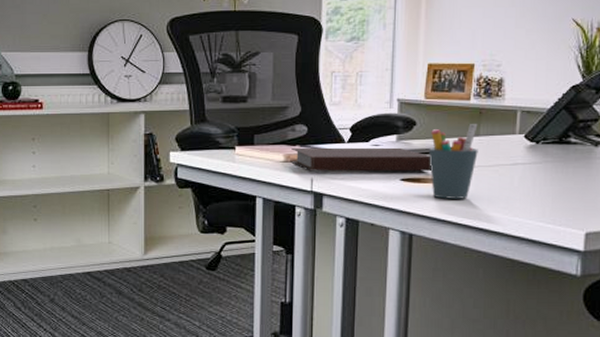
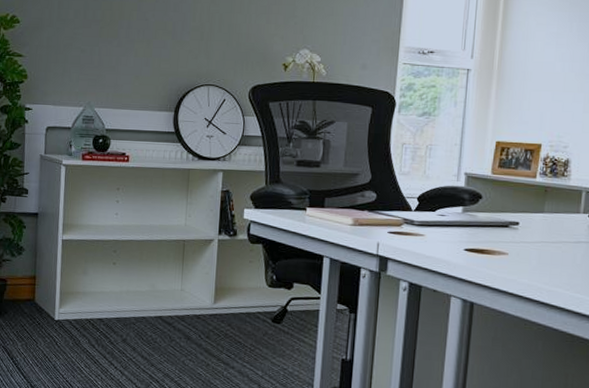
notebook: present [290,147,432,172] -> none [358,212,496,243]
pen holder: present [428,124,478,199] -> none [492,201,543,273]

